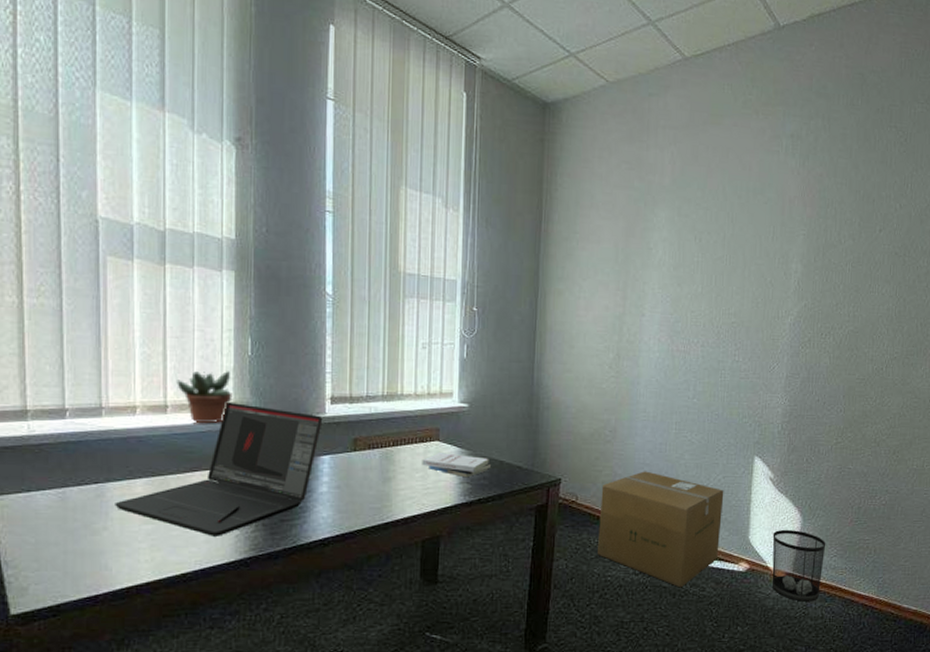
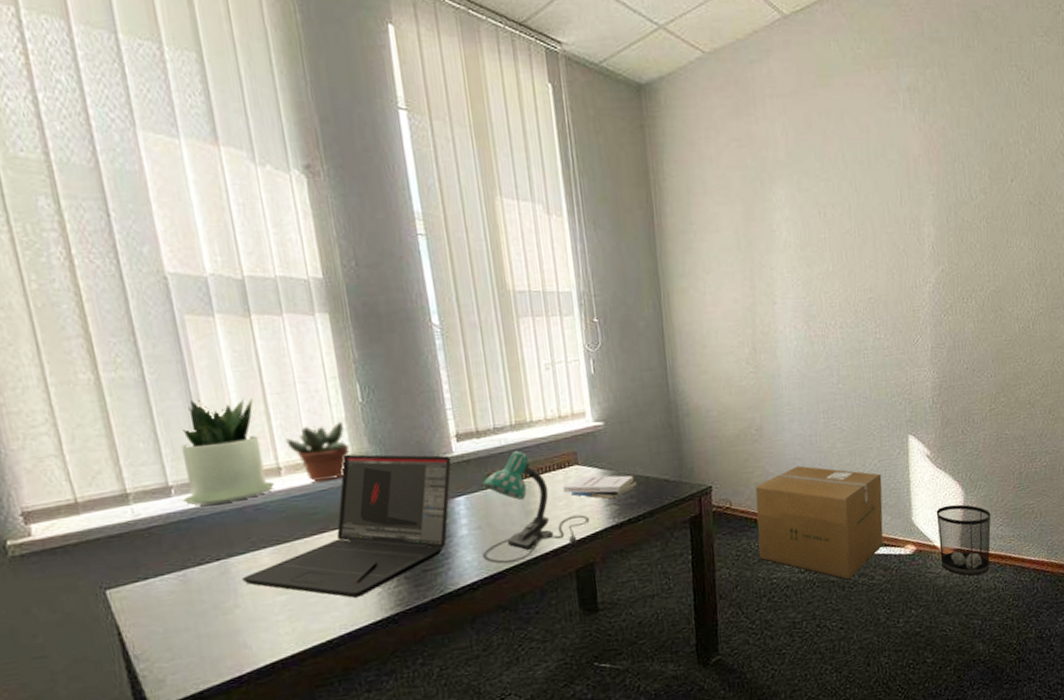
planter: none [75,332,160,431] -> present [180,398,276,506]
desk lamp: none [338,420,441,524] -> present [483,450,589,563]

